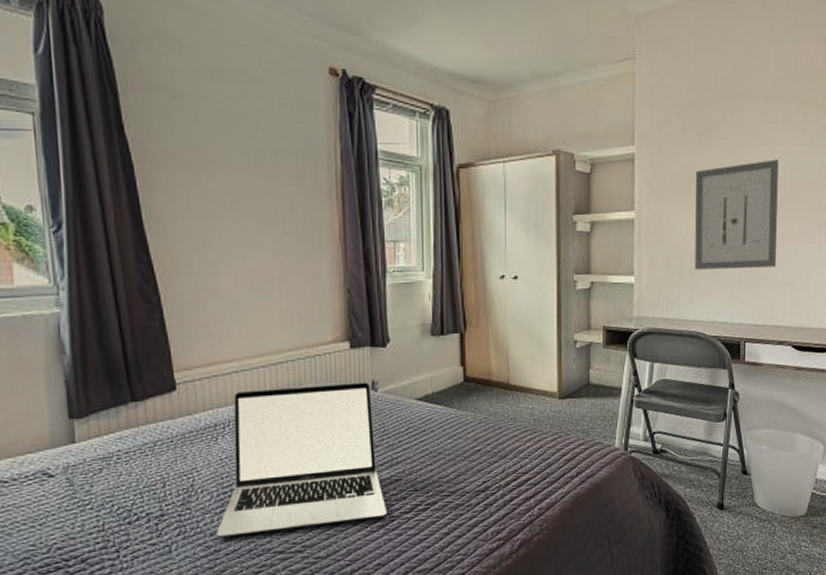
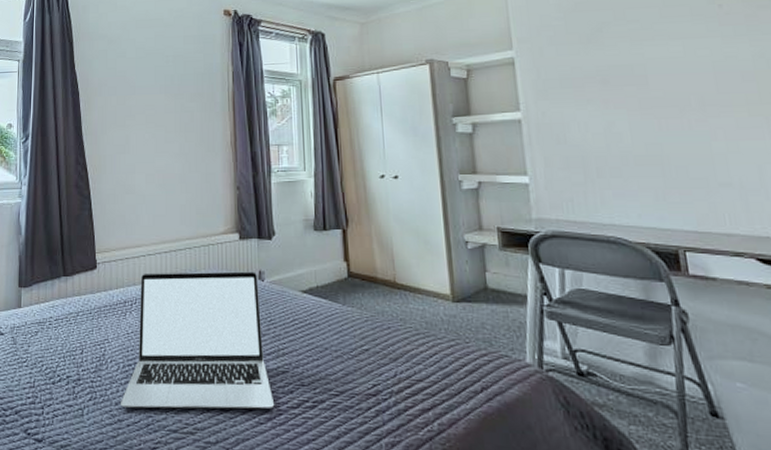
wall art: present [695,160,779,270] -> none [588,53,713,170]

